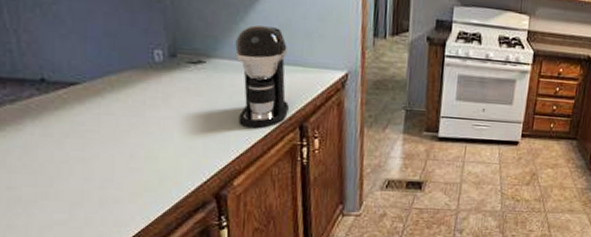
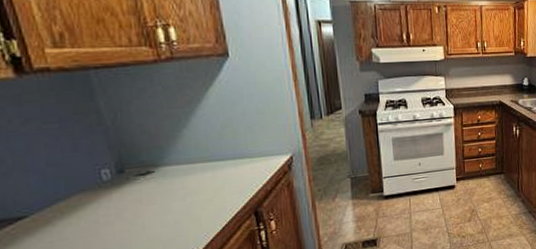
coffee maker: present [235,25,289,128] -> none [181,127,242,224]

